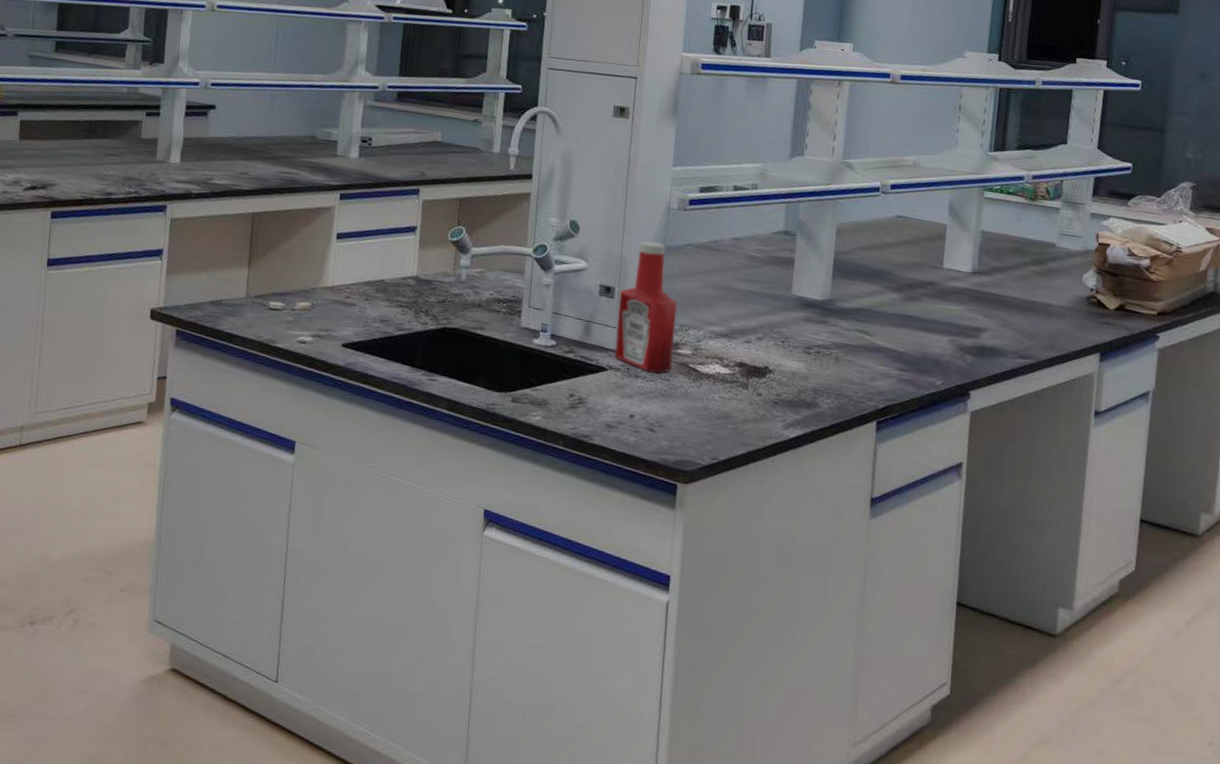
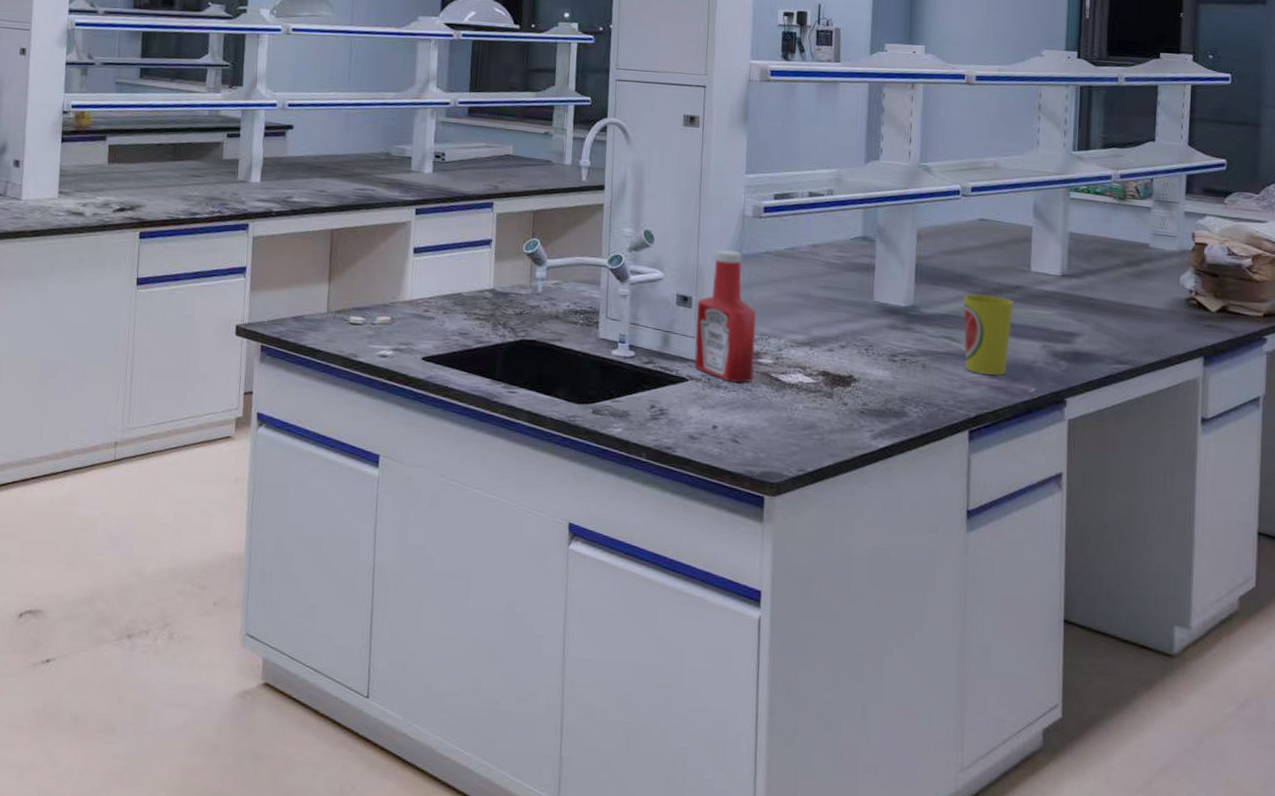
cup: none [876,289,925,368] -> present [963,294,1014,375]

